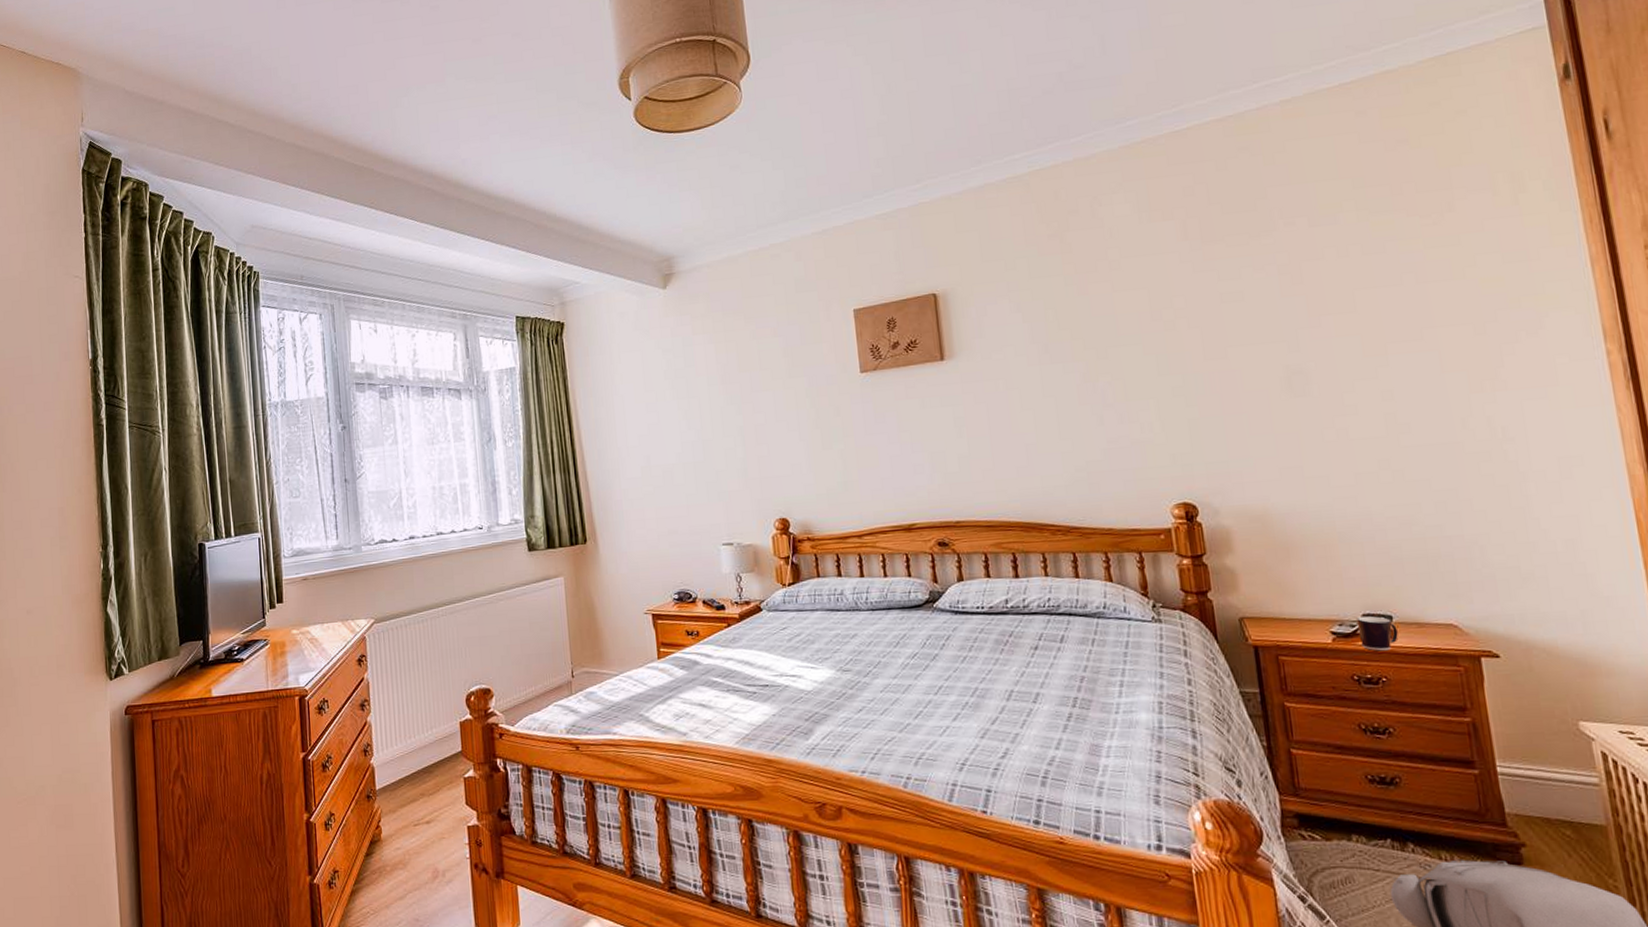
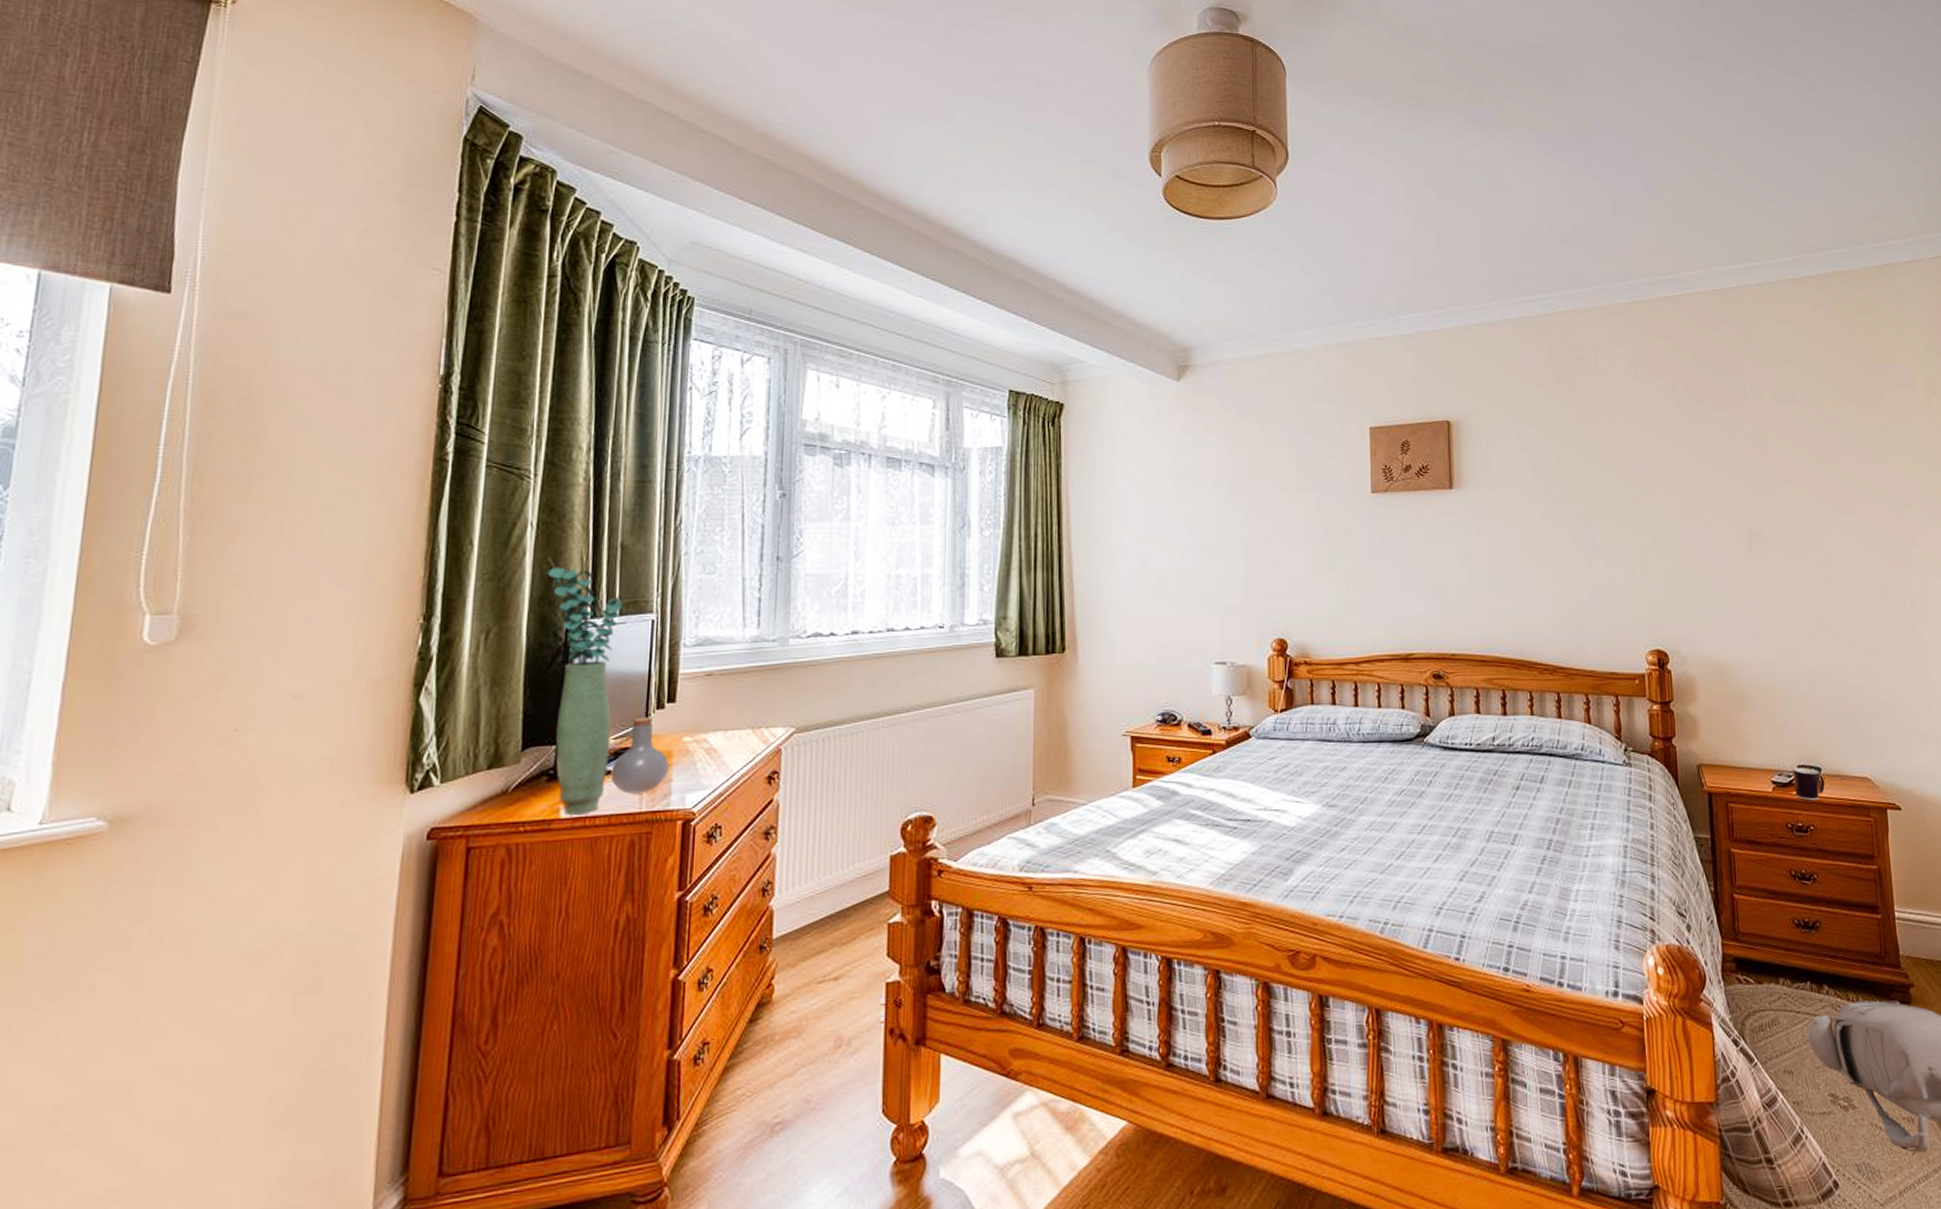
vase: none [179,494,241,694] -> present [546,557,624,816]
perfume bottle: none [243,615,284,677] -> present [610,716,669,794]

